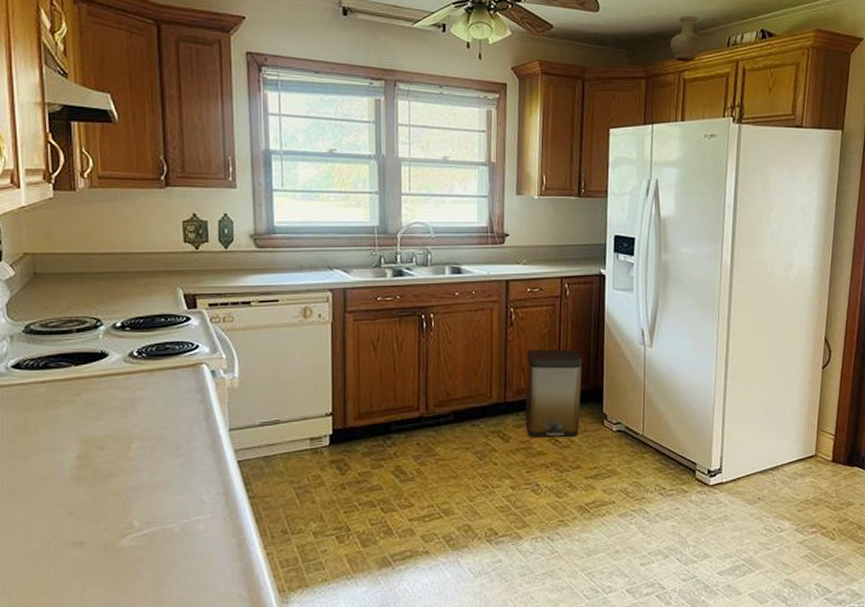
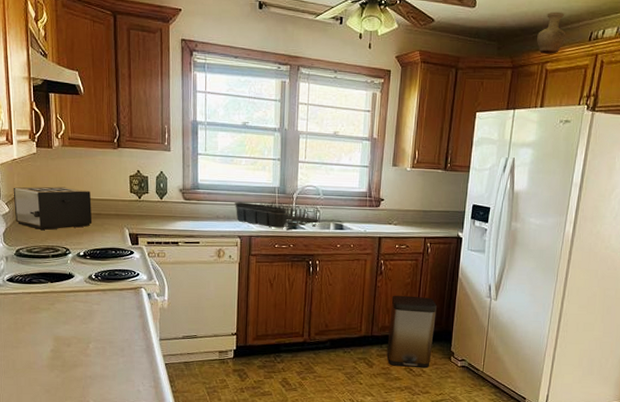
toaster: none [20,239,133,296] -> present [13,186,93,230]
dish rack: none [322,246,432,279] -> present [234,201,320,230]

